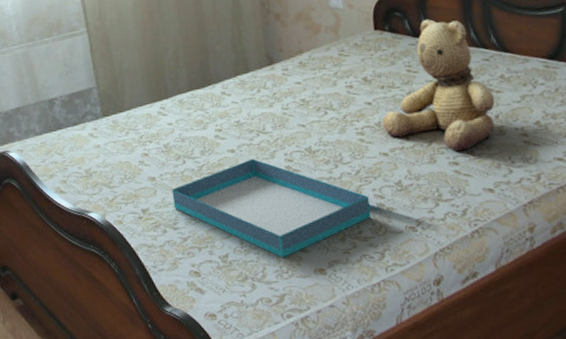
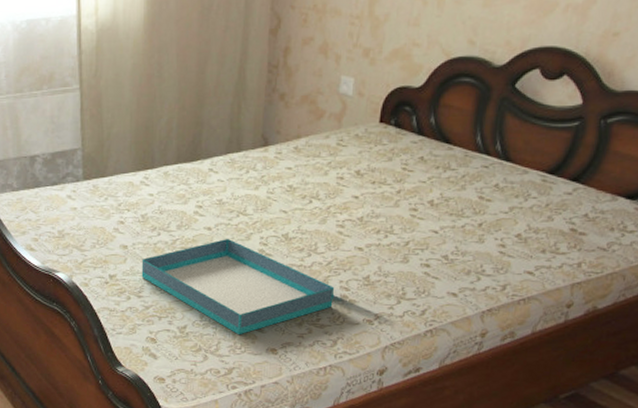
teddy bear: present [382,18,495,152] -> none [364,117,483,254]

